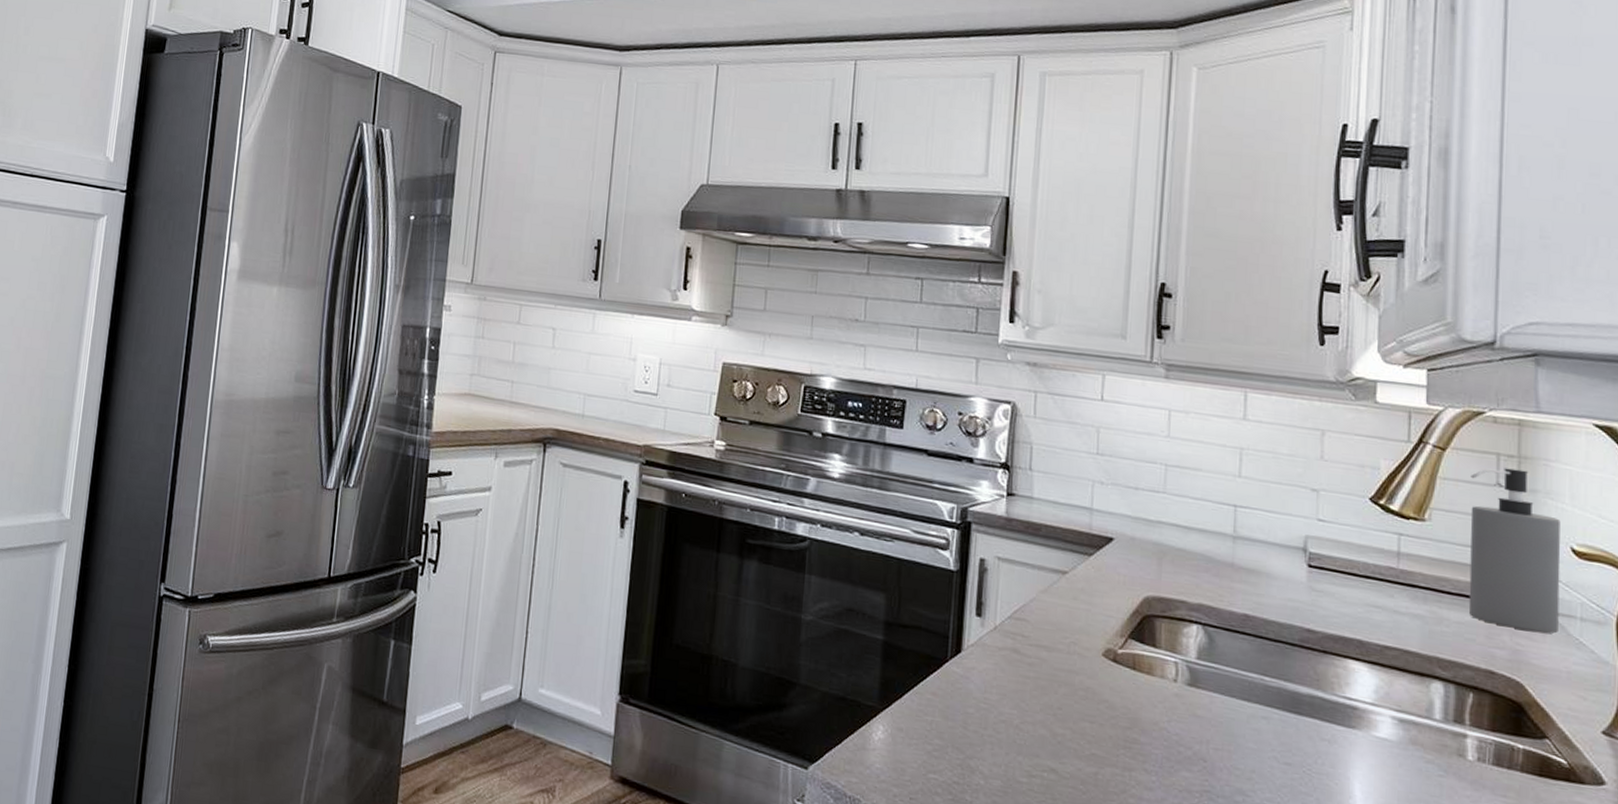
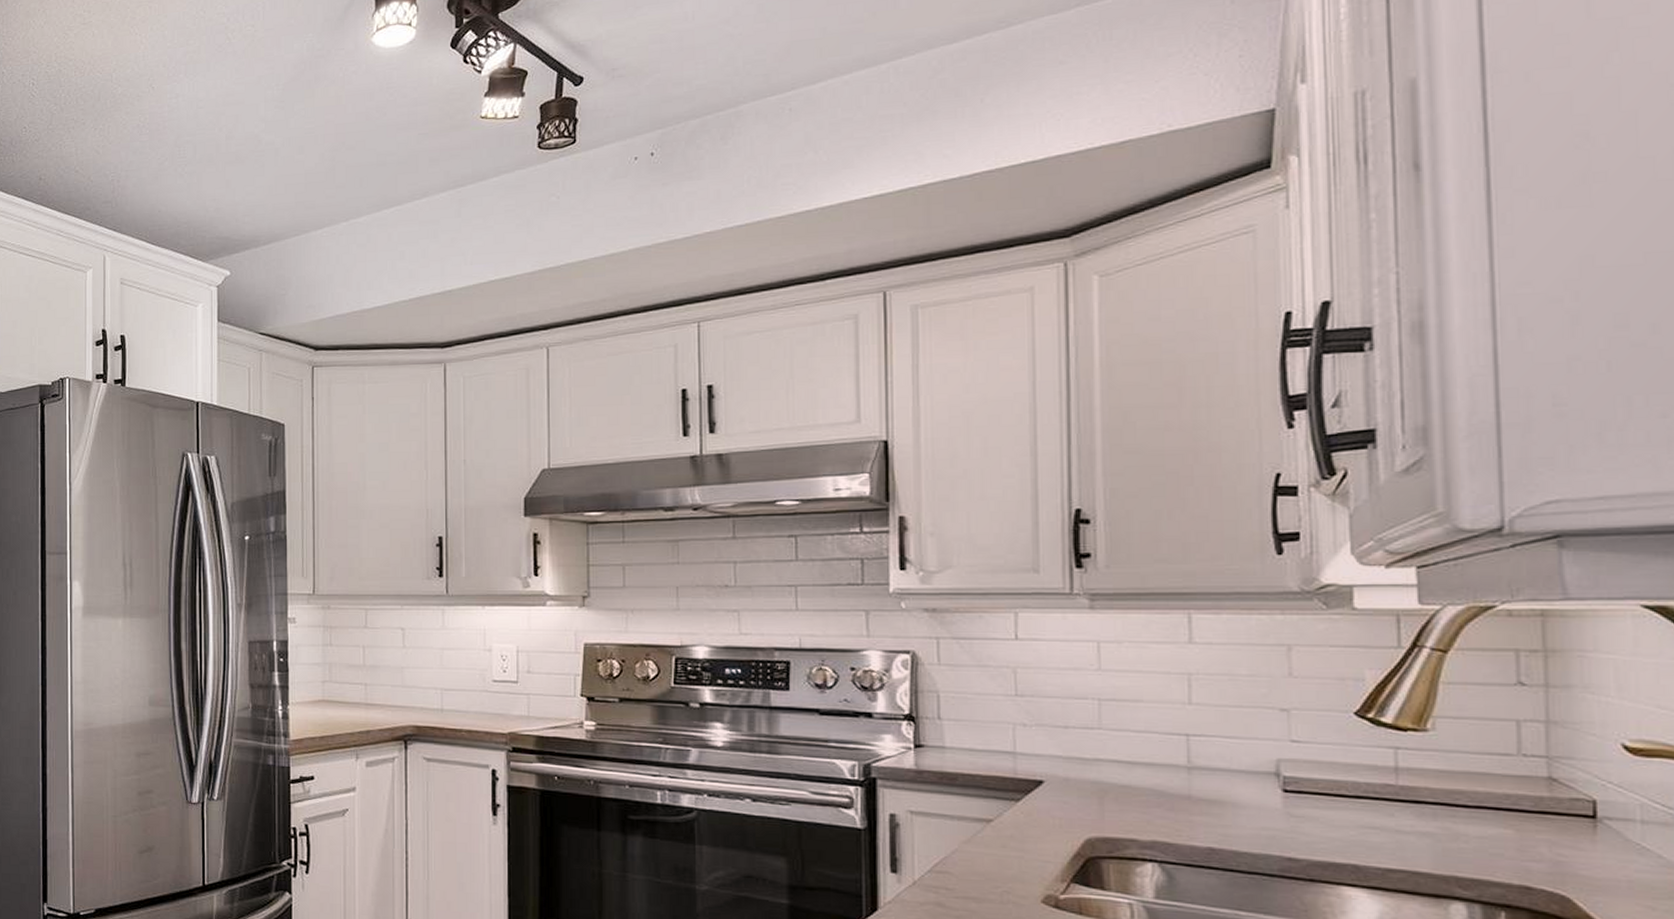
soap dispenser: present [1468,468,1561,634] -> none [1483,664,1612,841]

